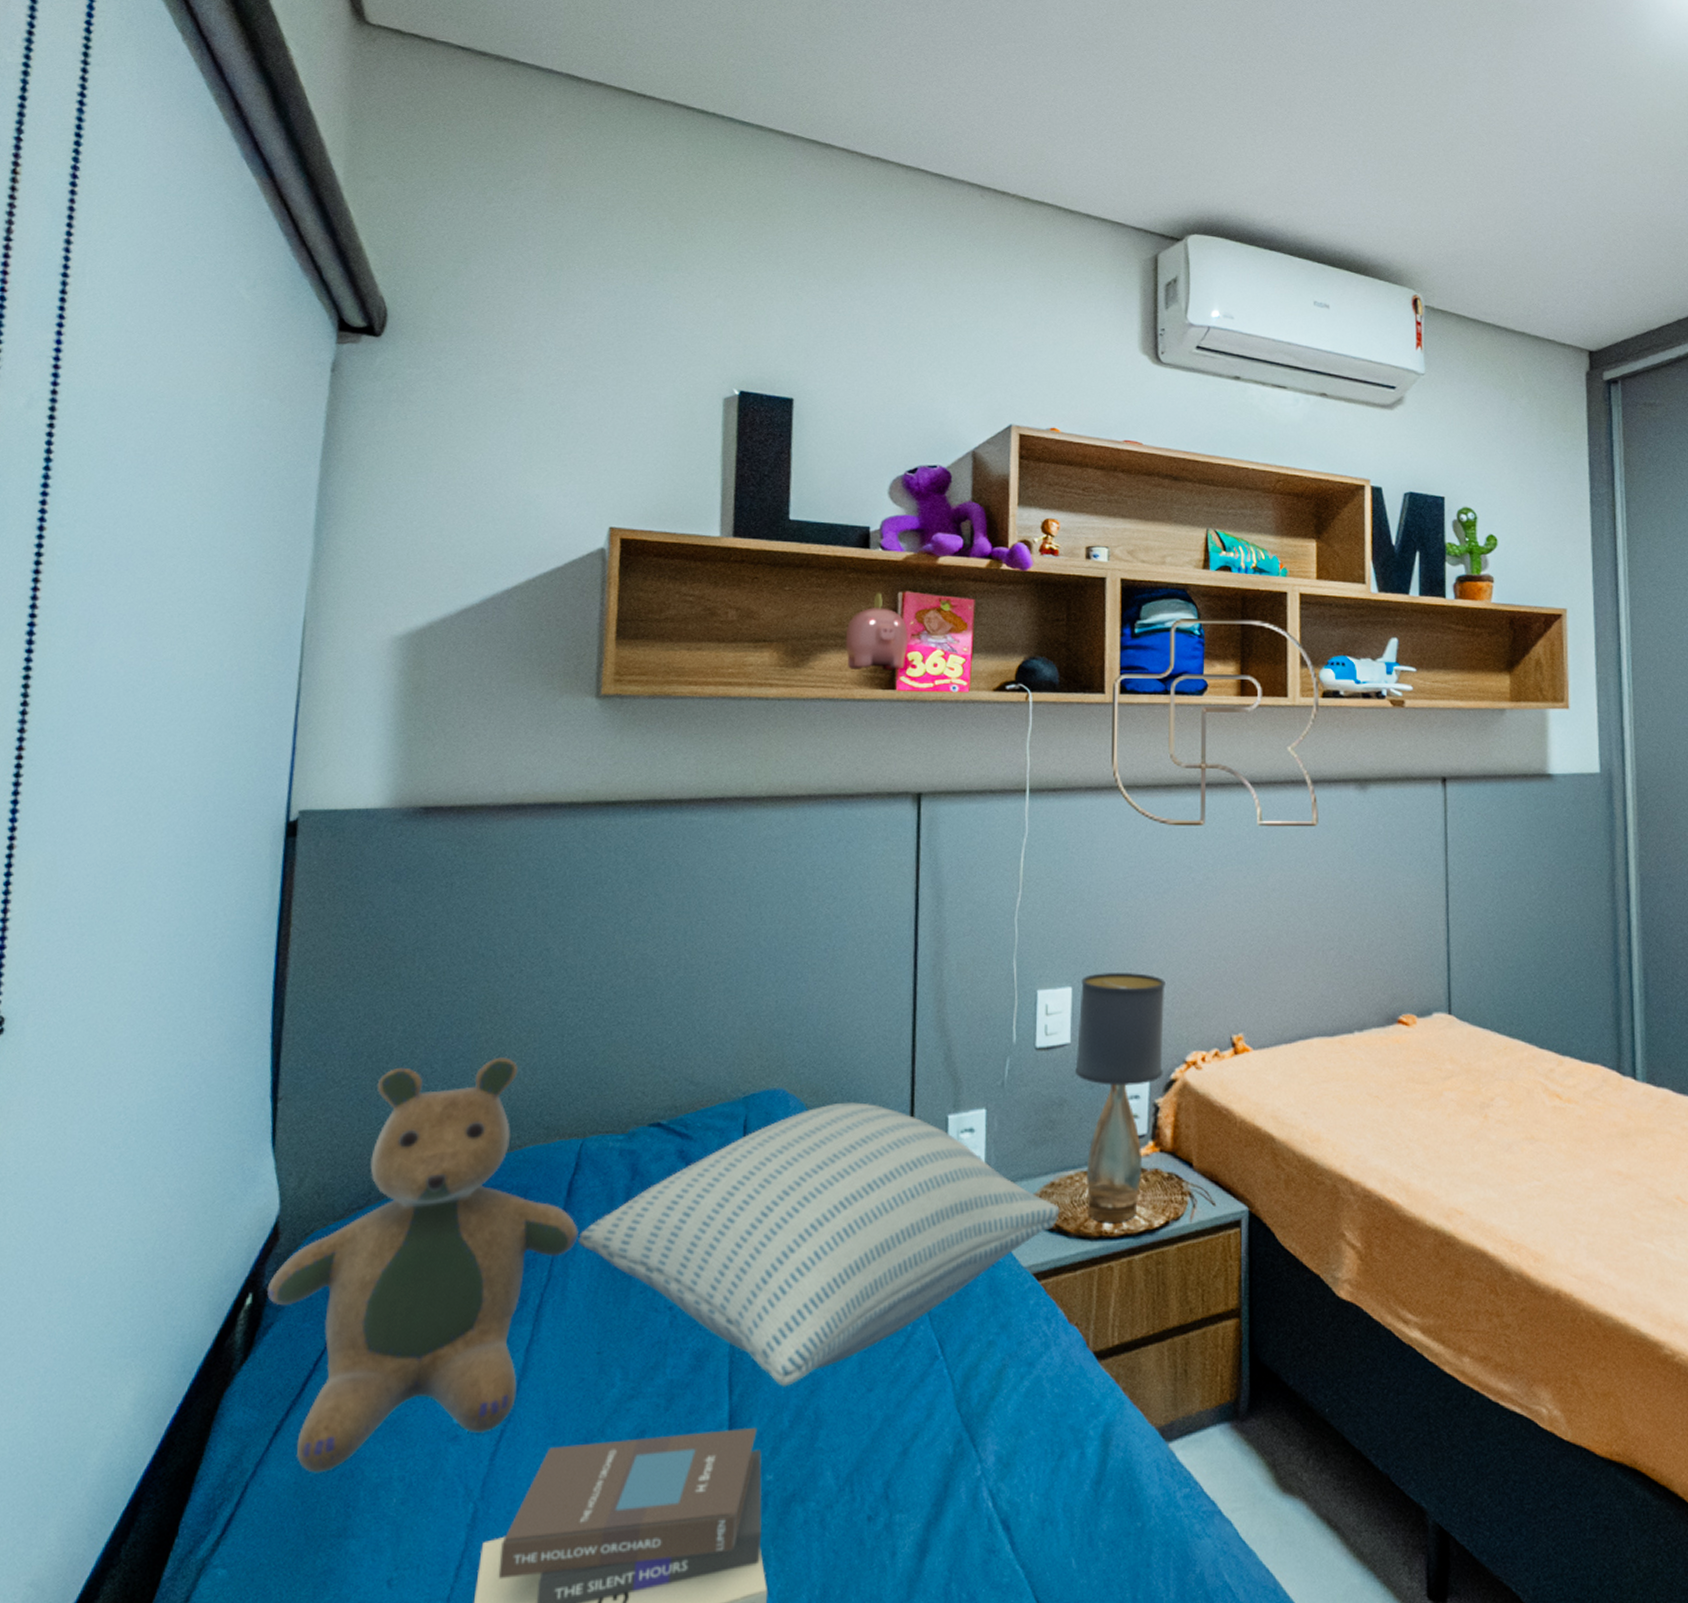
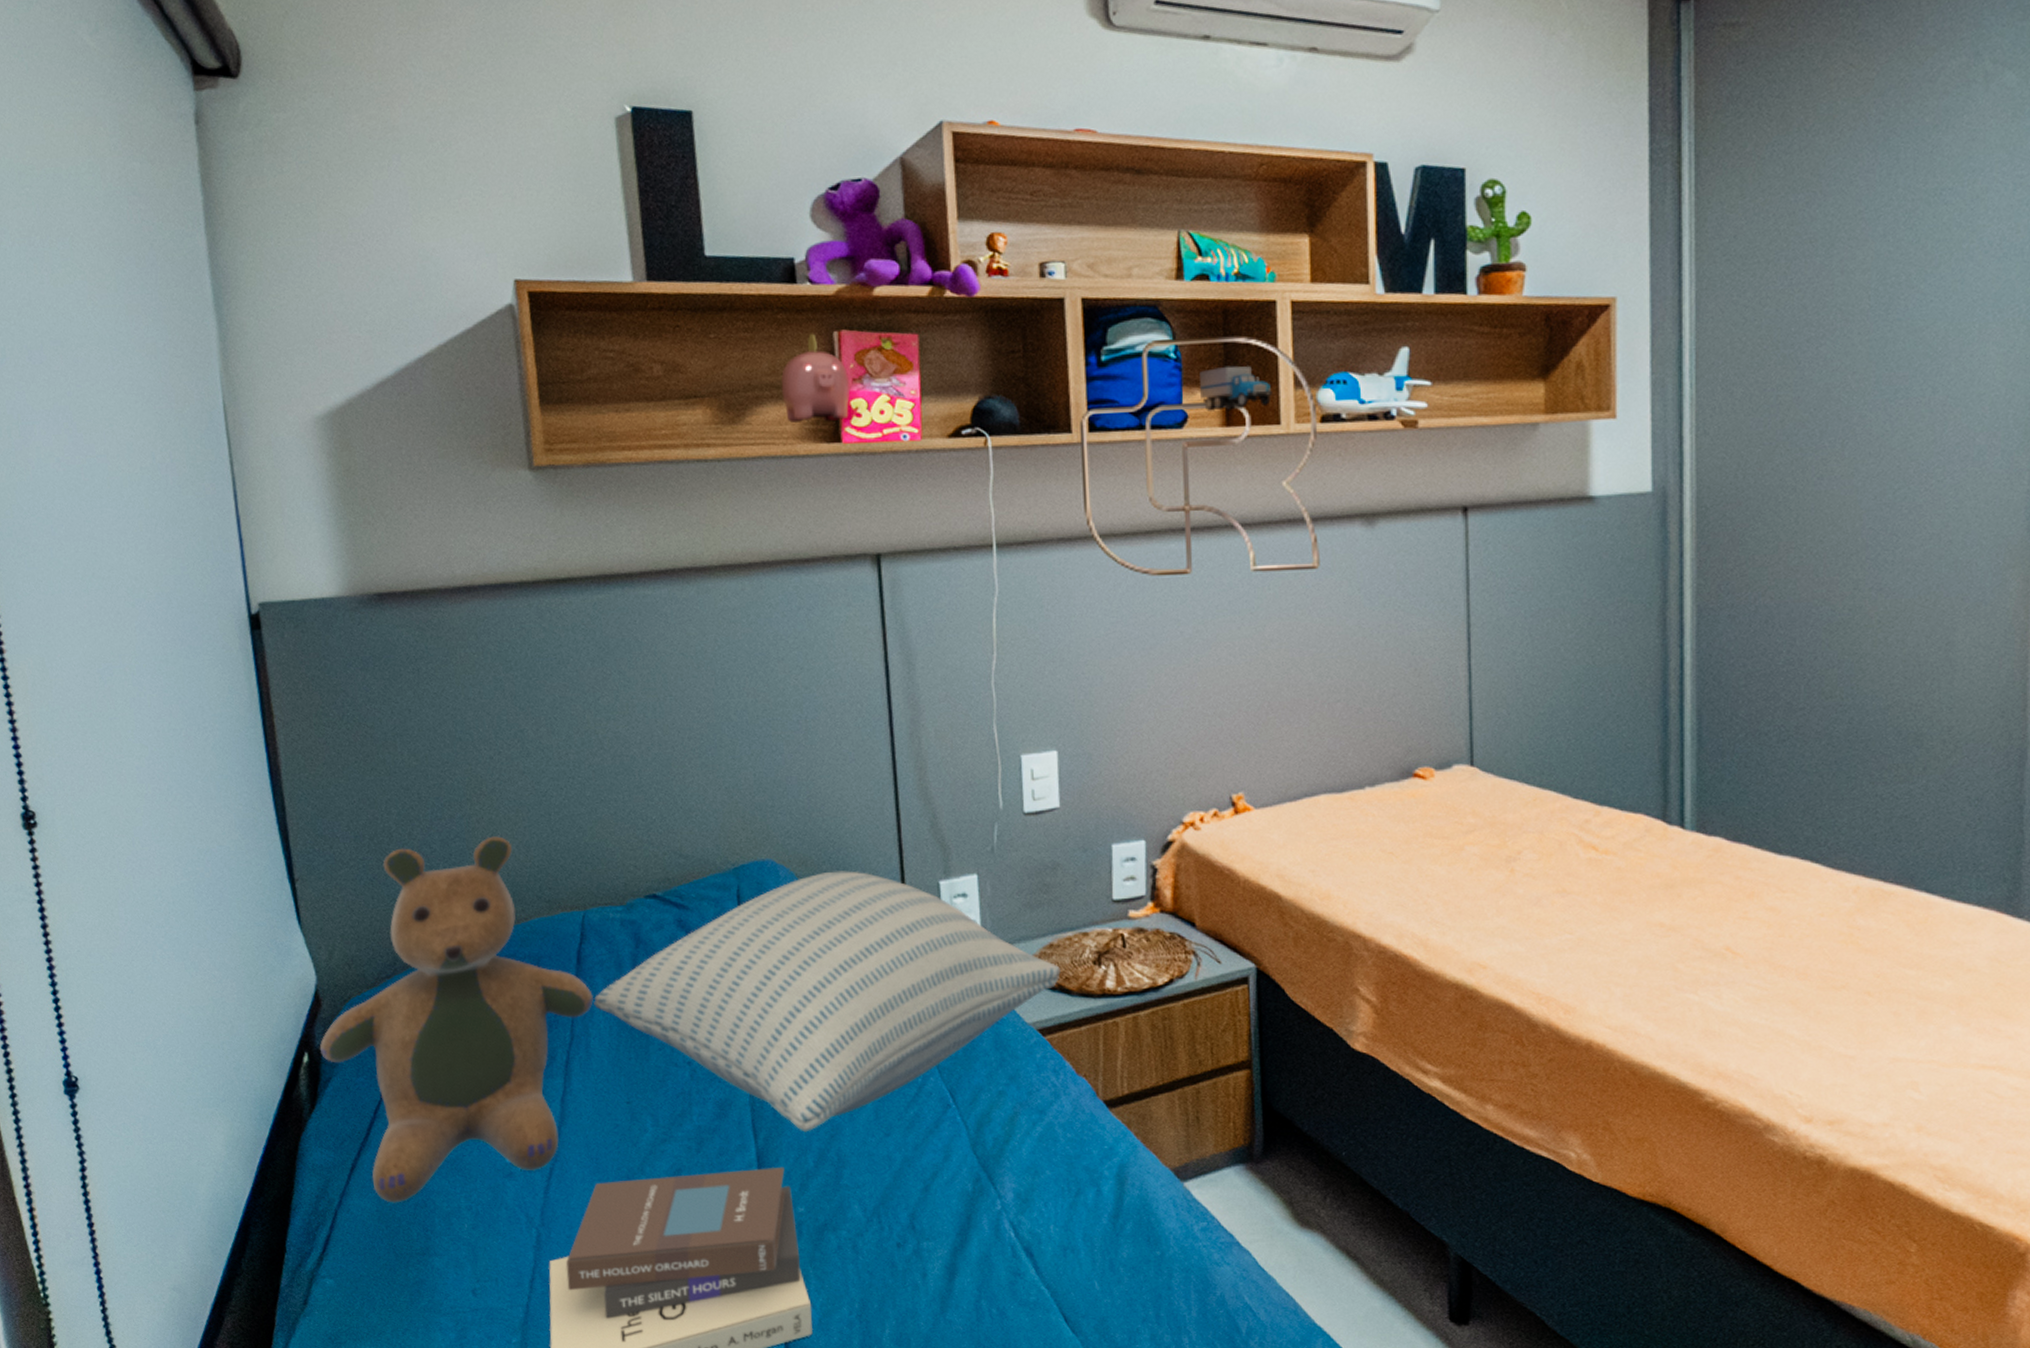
table lamp: present [1075,972,1166,1224] -> none [1067,733,1159,982]
toy truck: none [1220,644,1281,682] -> present [1200,365,1272,411]

